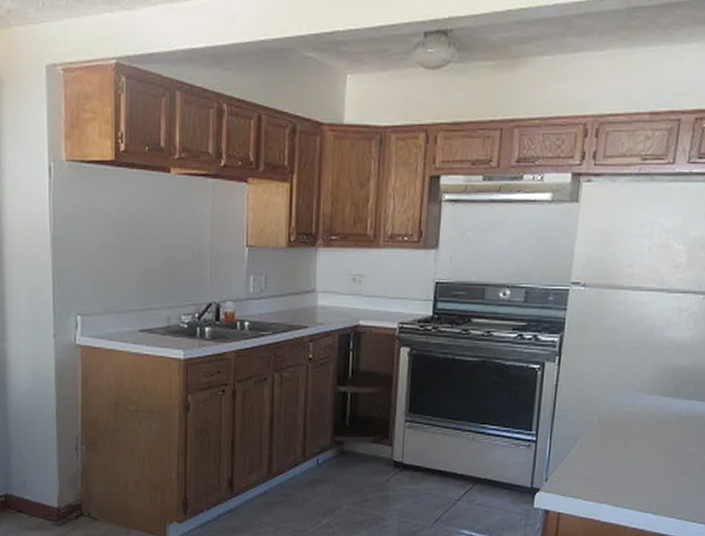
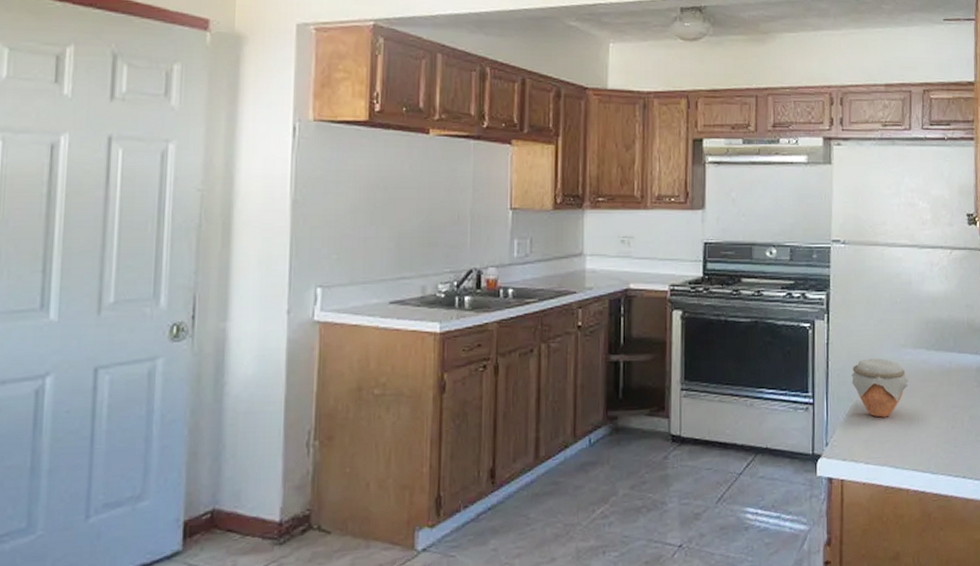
jar: none [578,402,640,459] -> present [852,358,909,418]

